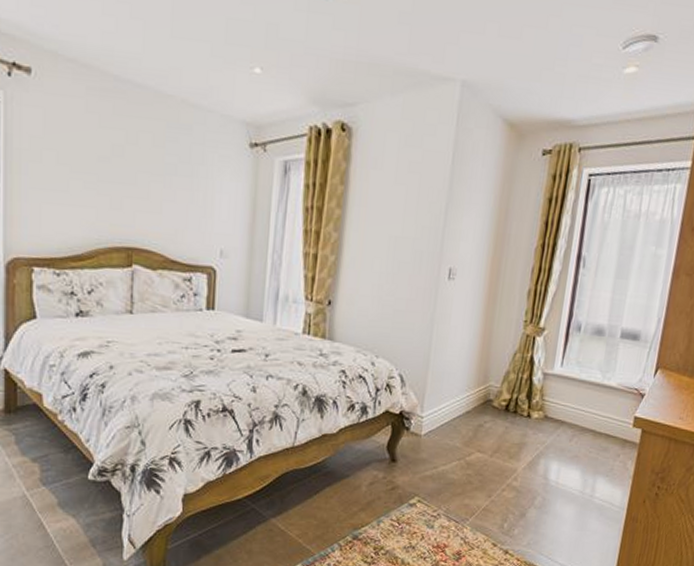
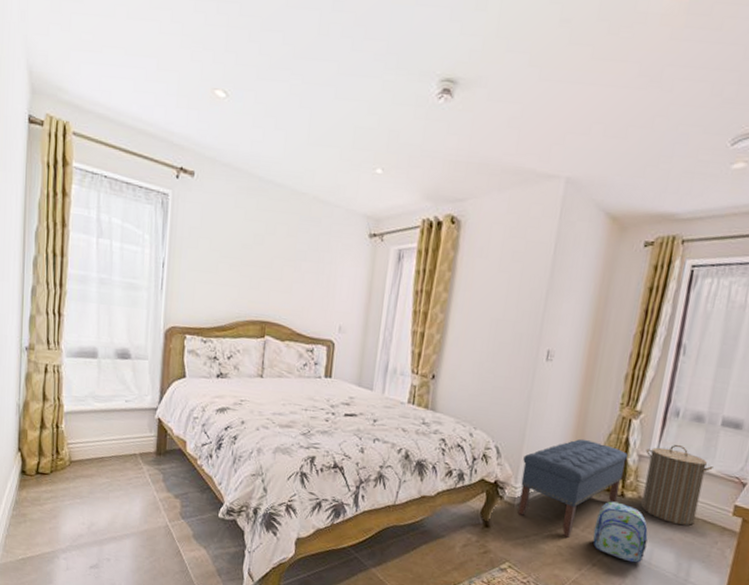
bench: none [425,360,534,465] -> present [517,438,629,538]
backpack: none [501,423,555,484] -> present [593,501,648,563]
laundry hamper: none [547,359,614,442] -> present [641,444,713,526]

